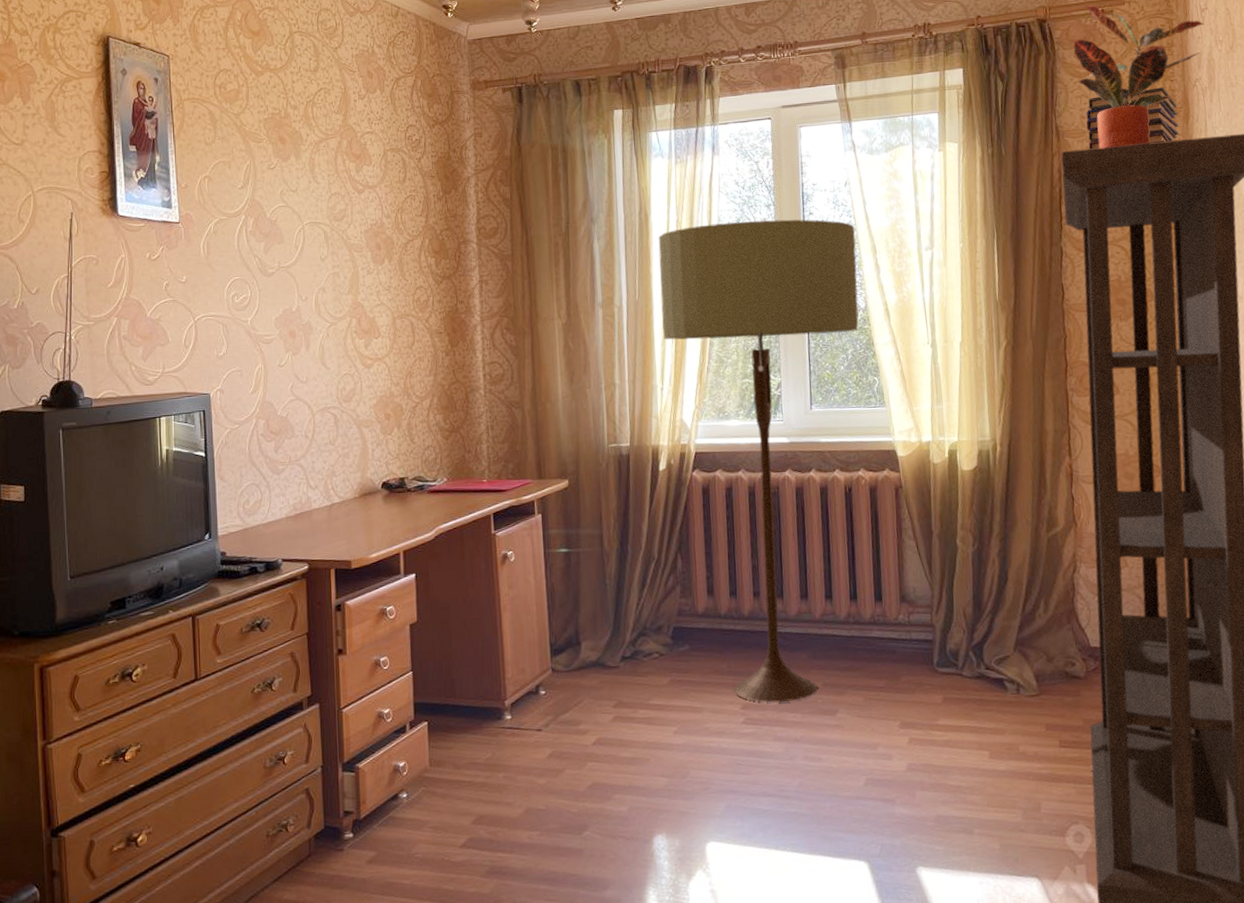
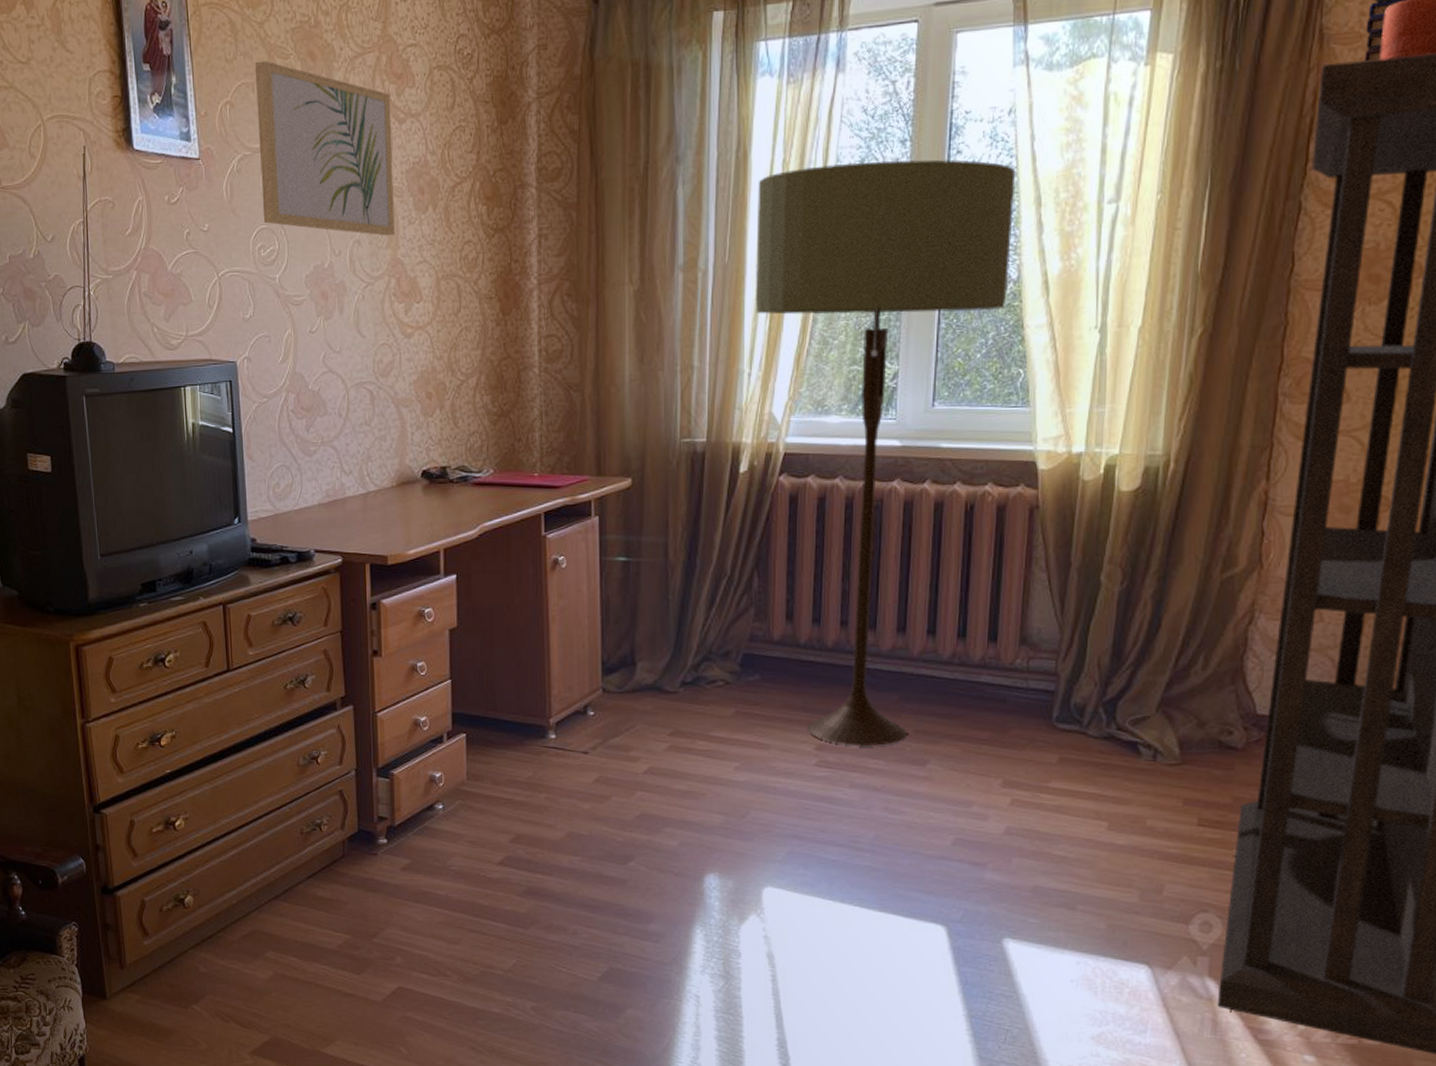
wall art: none [231,144,355,284] -> present [254,60,395,236]

